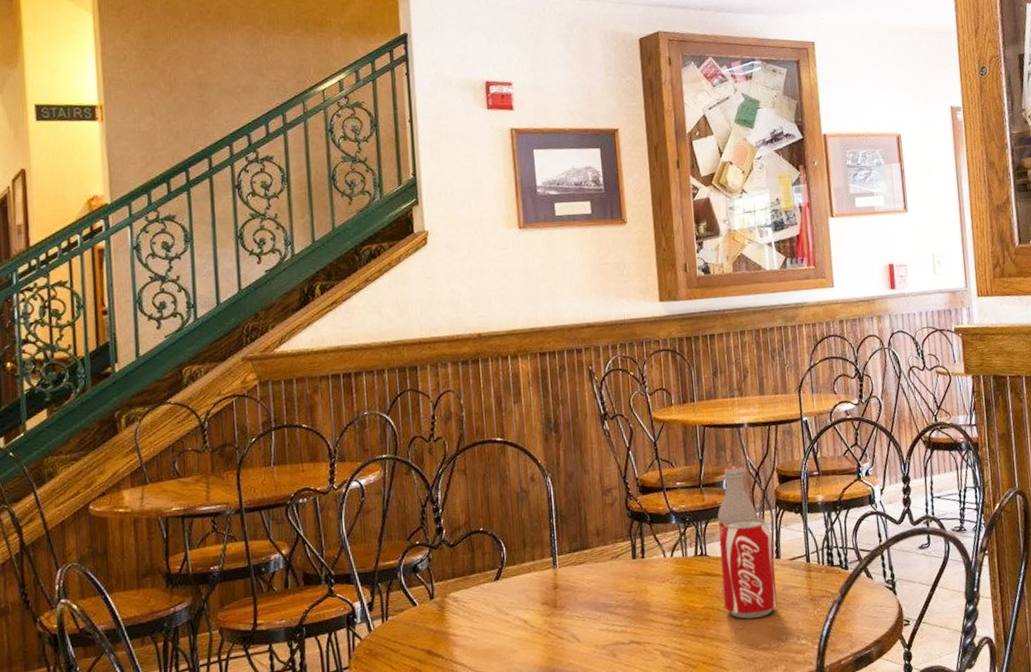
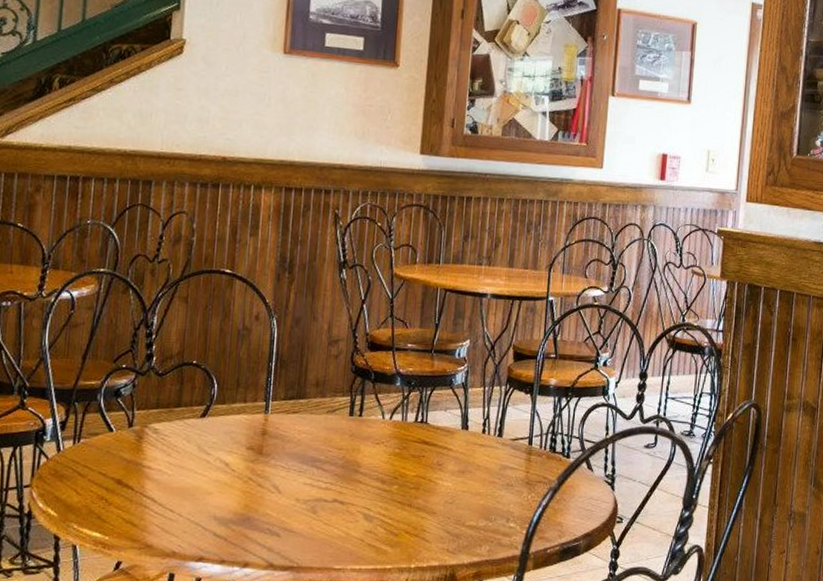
pop: present [717,465,778,619] -> none [437,335,498,494]

